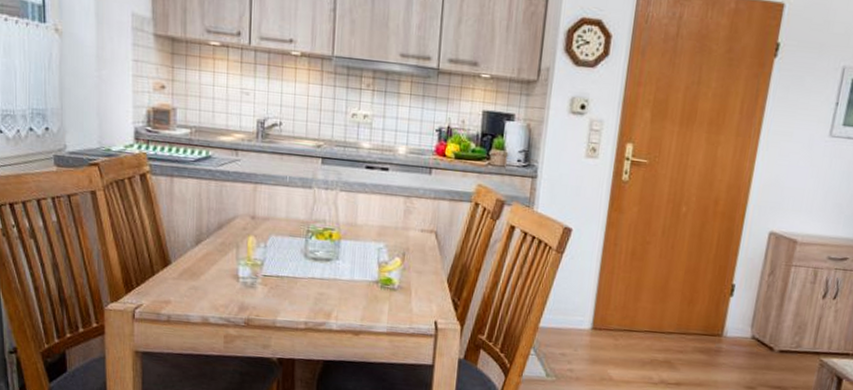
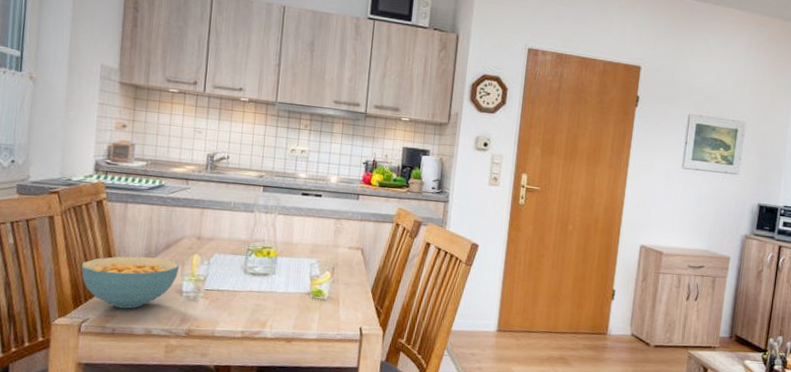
cereal bowl: none [131,237,233,295] -> present [82,256,179,309]

